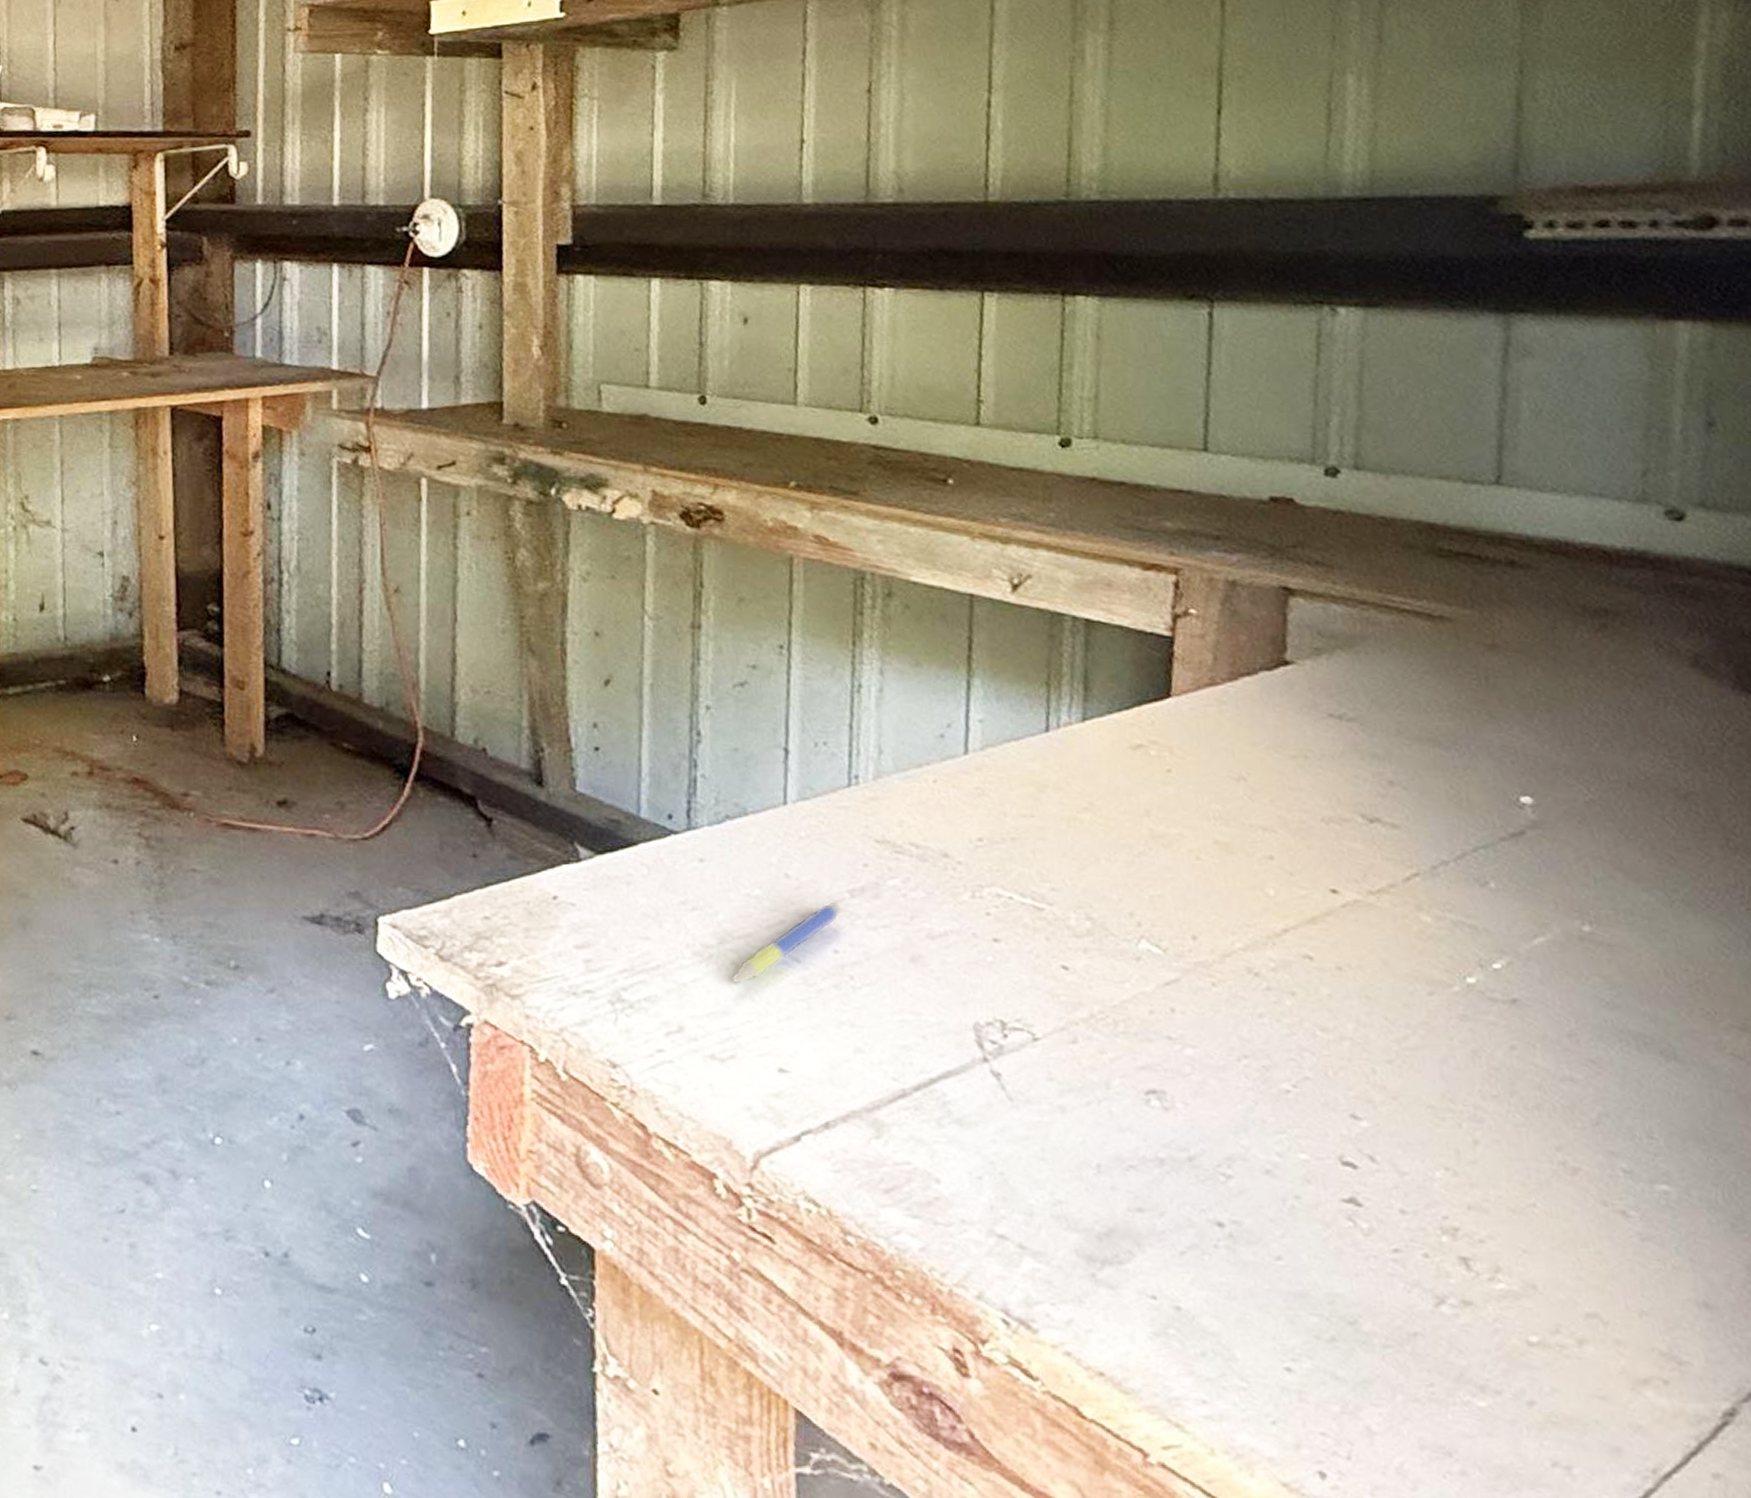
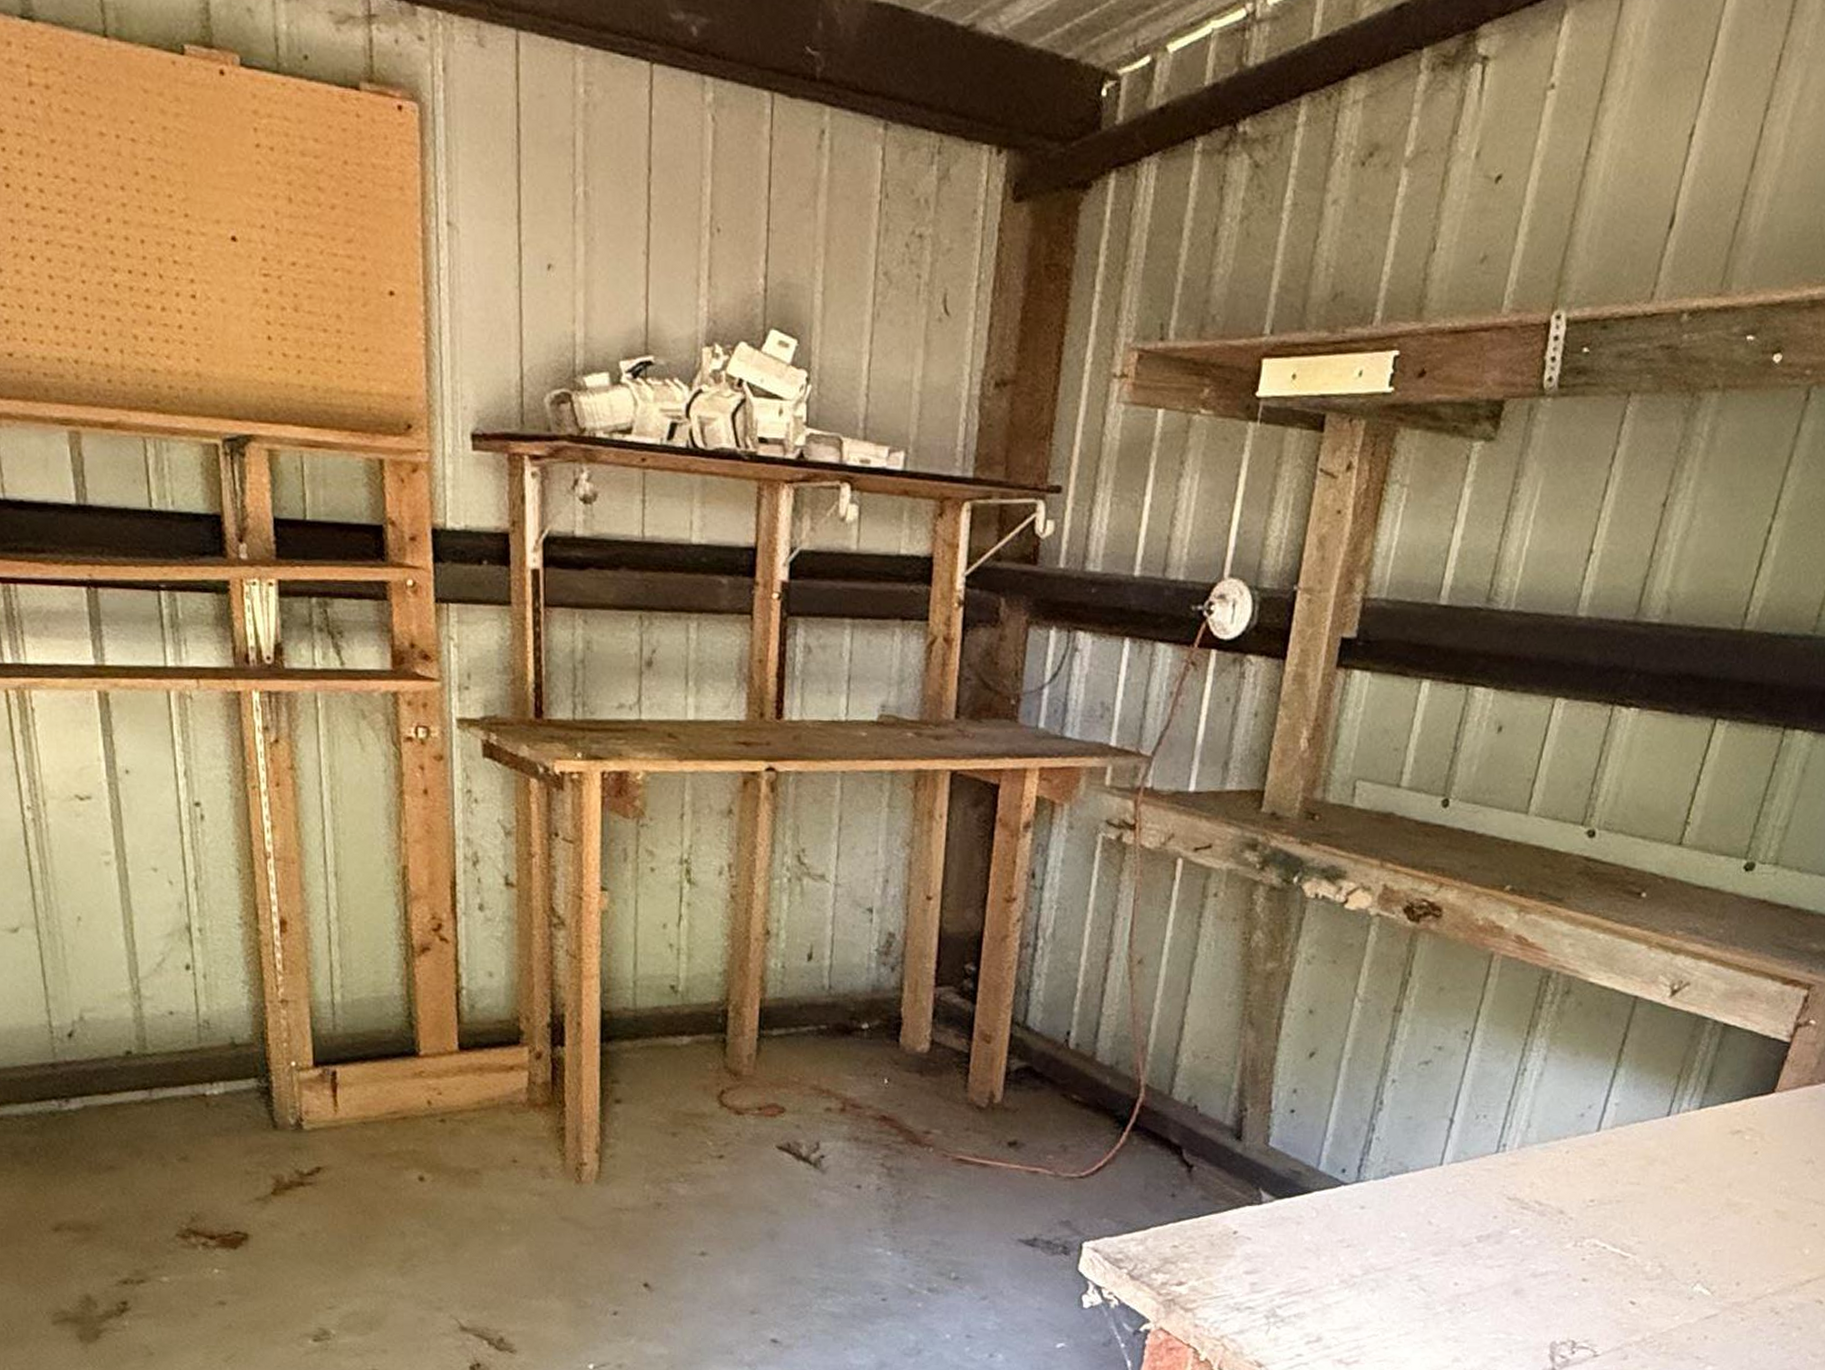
pen: present [731,901,844,984] -> none [1368,1244,1470,1307]

